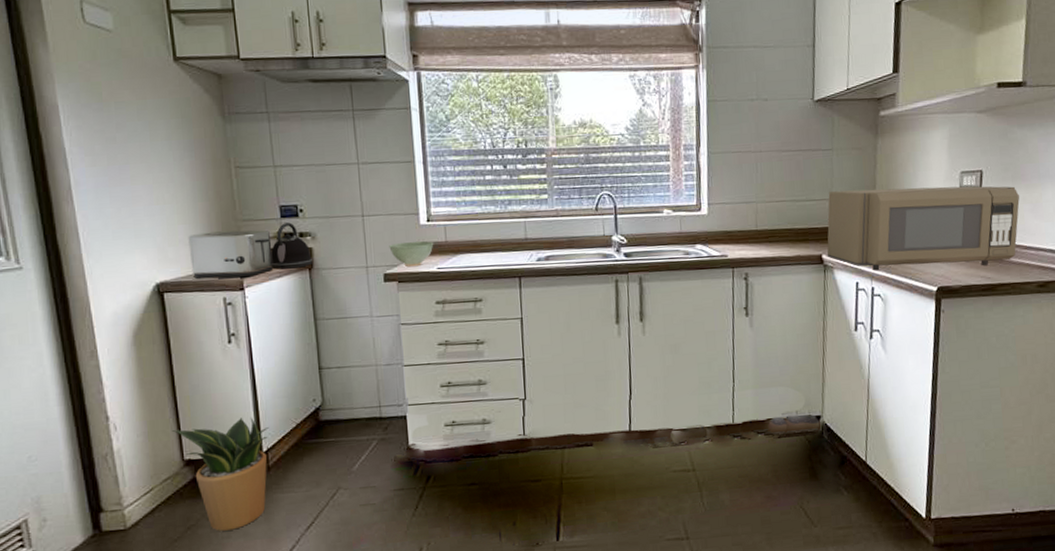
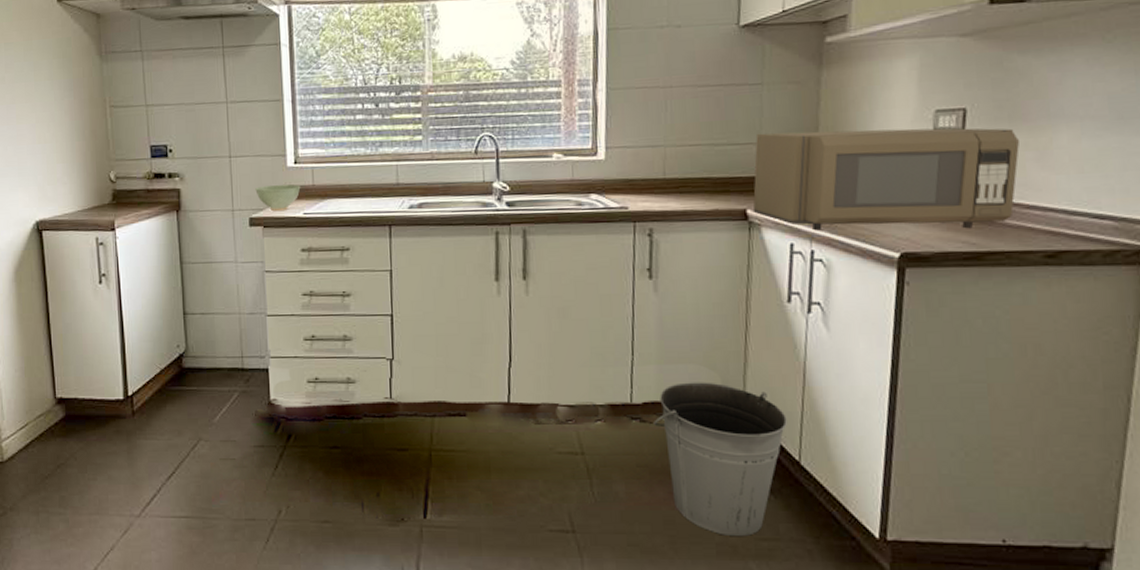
potted plant: present [171,417,270,531] -> none [45,359,135,472]
toaster: present [188,229,274,280] -> none [65,169,143,219]
kettle: present [271,222,312,270] -> none [141,163,180,211]
bucket: none [752,401,856,528] -> present [653,382,787,536]

